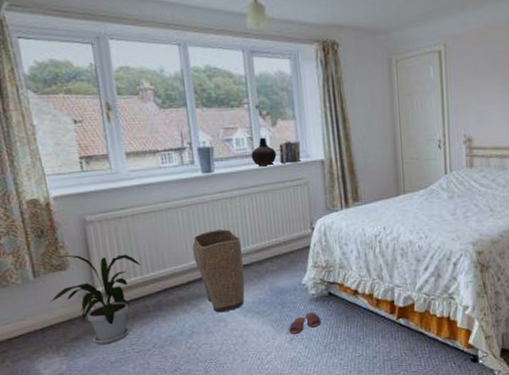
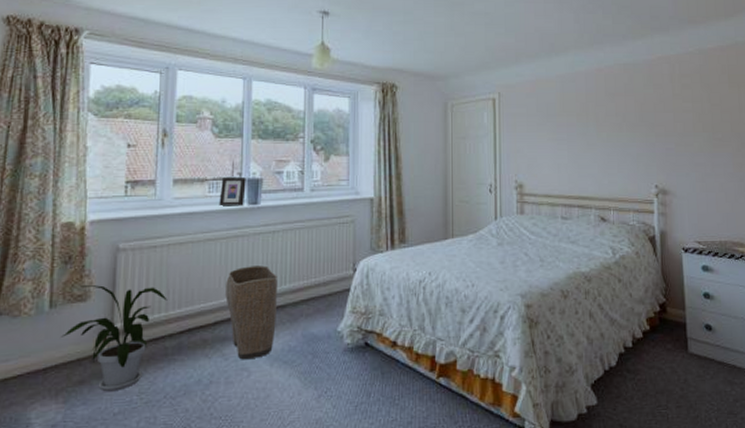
picture frame: none [172,147,198,177] -> present [219,178,246,207]
vase: present [251,137,277,167] -> none [300,172,326,201]
books: present [279,140,301,164] -> none [329,177,351,200]
slippers: present [289,312,321,334] -> none [317,364,354,390]

